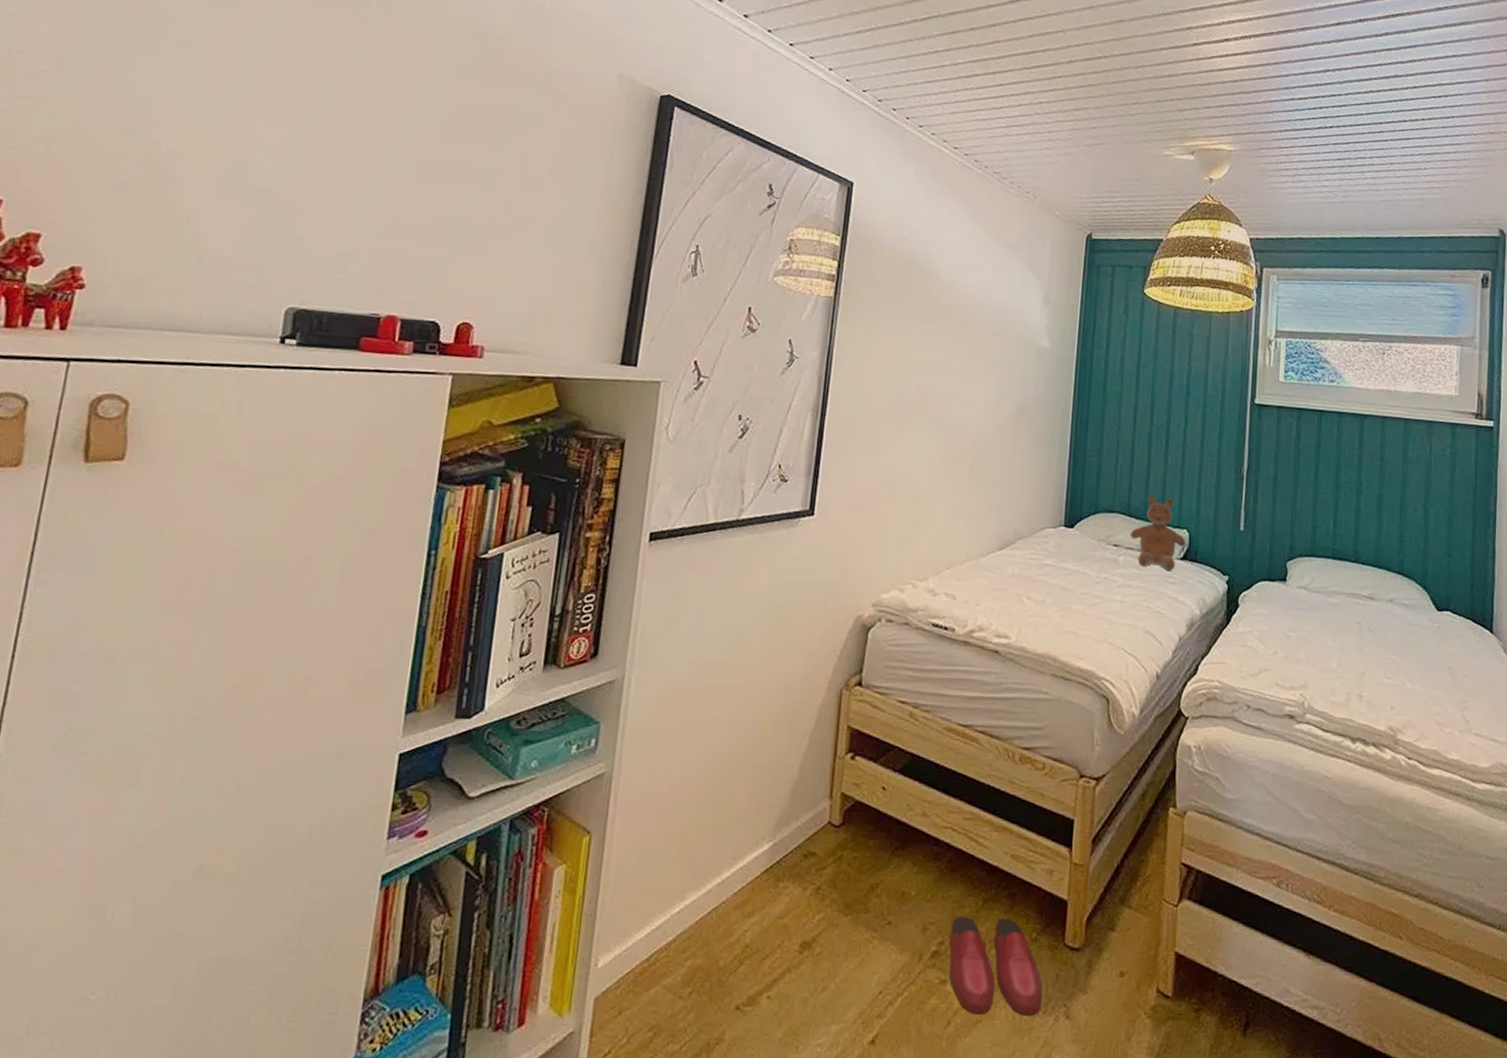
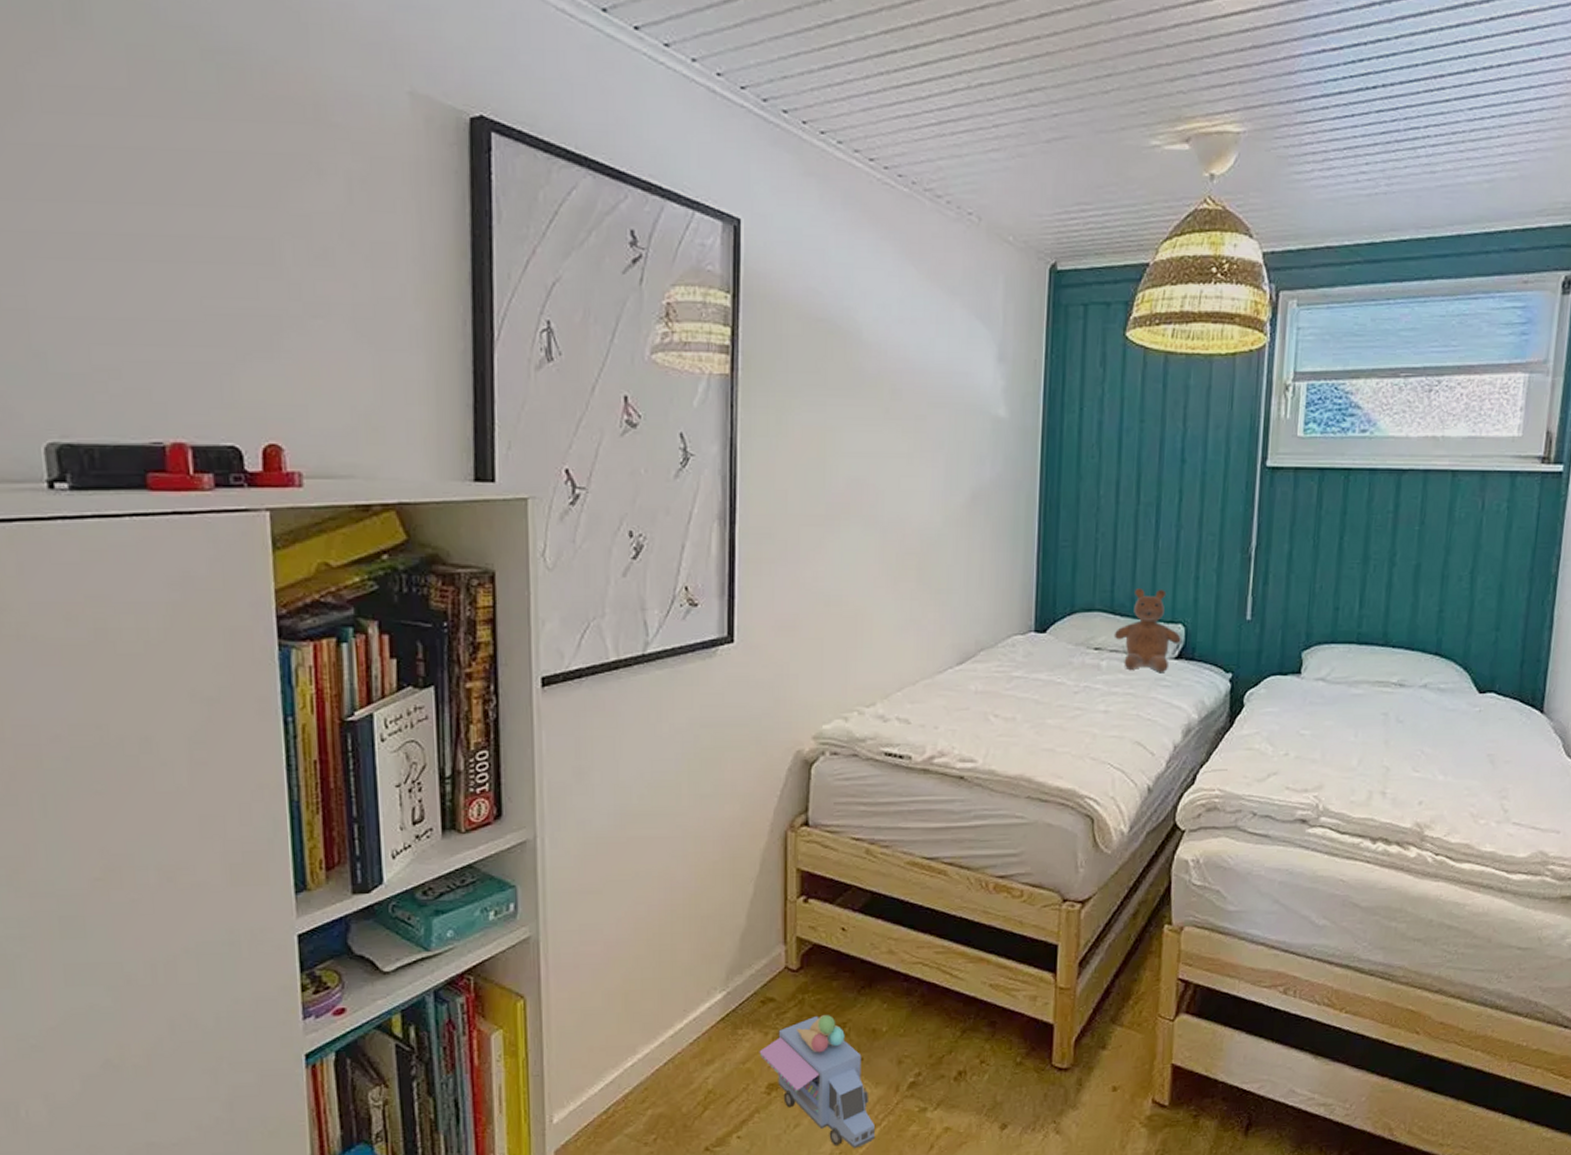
toy truck: none [796,874,897,1020] -> present [759,1015,876,1149]
slippers: present [949,915,1043,1016] -> none [928,1044,1030,1137]

